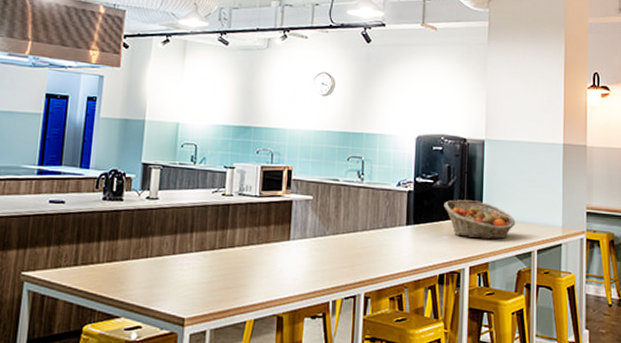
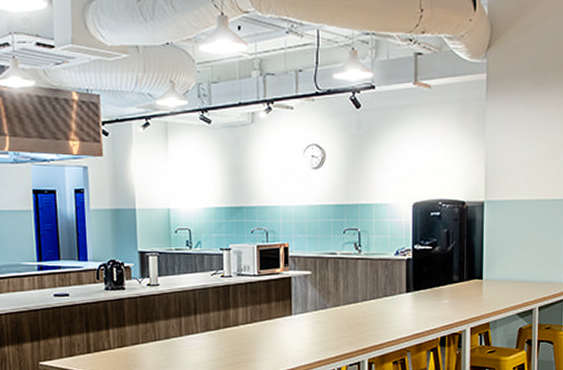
fruit basket: present [444,199,516,240] -> none [443,263,517,301]

